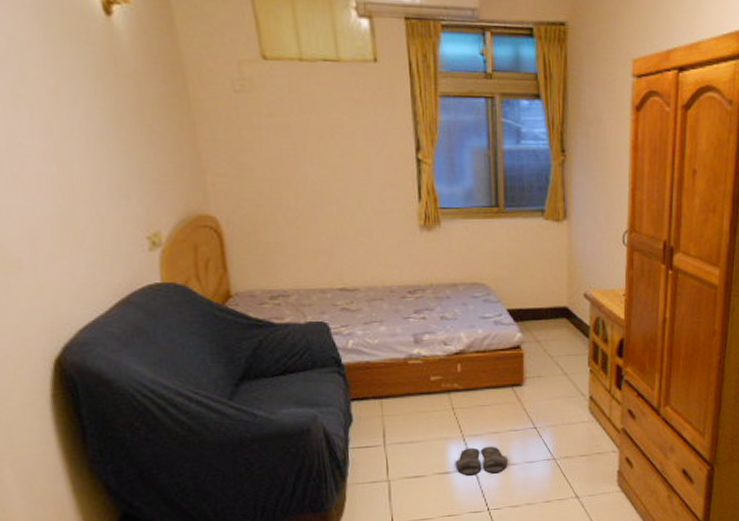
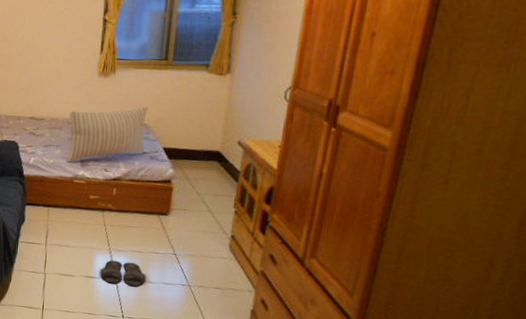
pillow: none [391,263,487,341] -> present [66,106,148,163]

